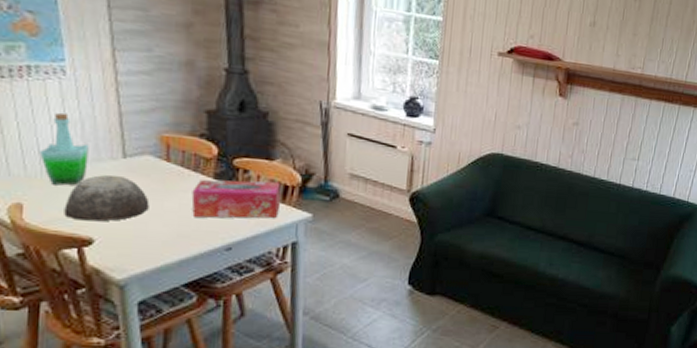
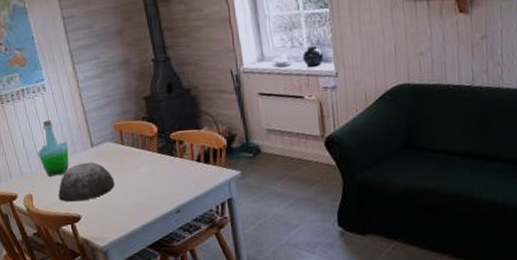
tissue box: present [191,179,281,219] -> none [143,147,213,187]

